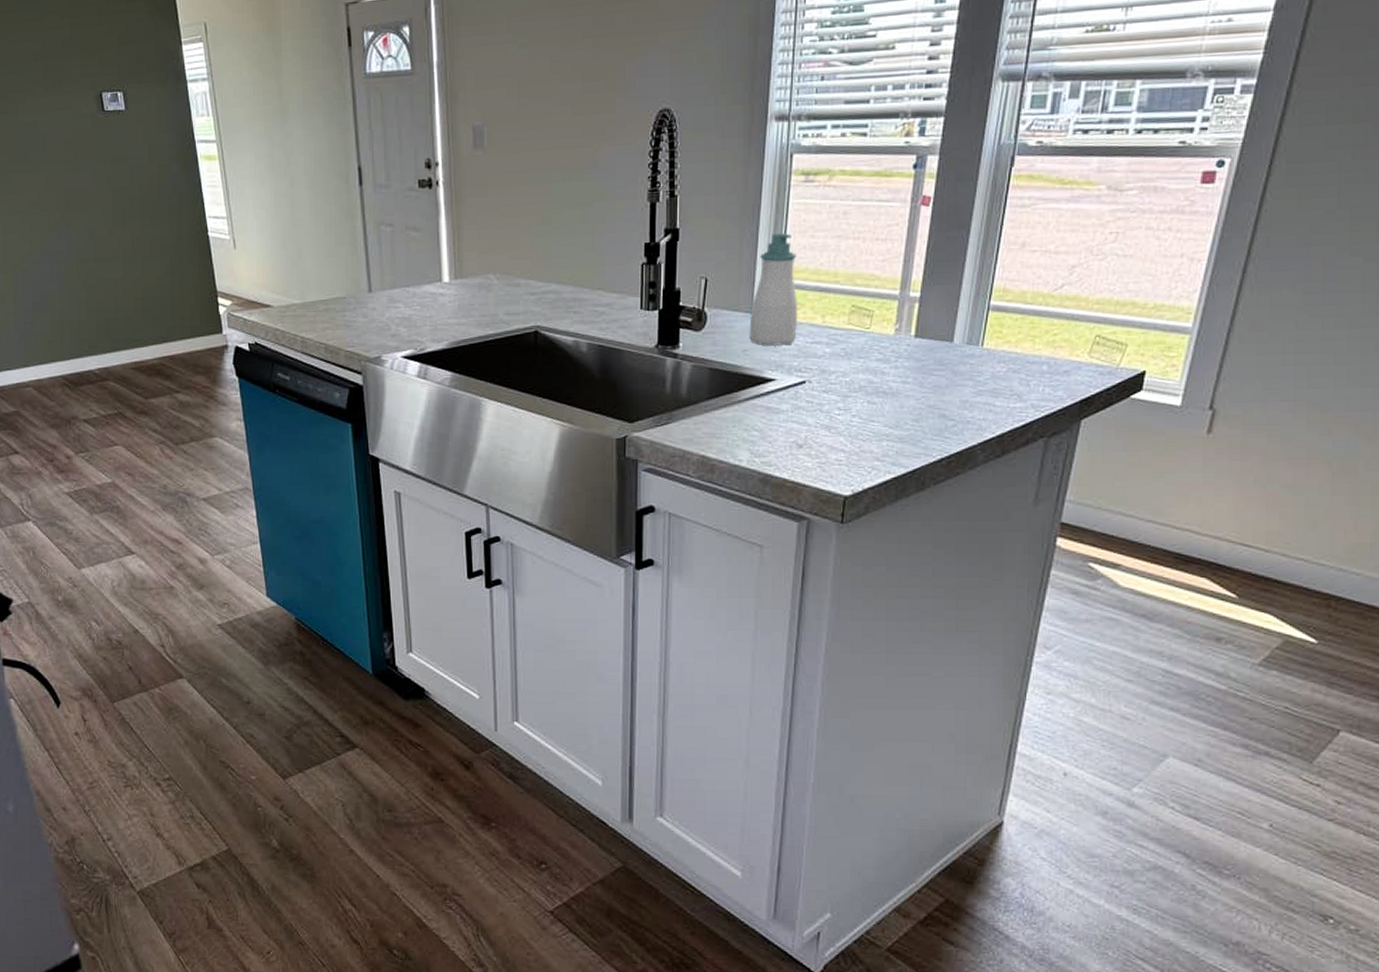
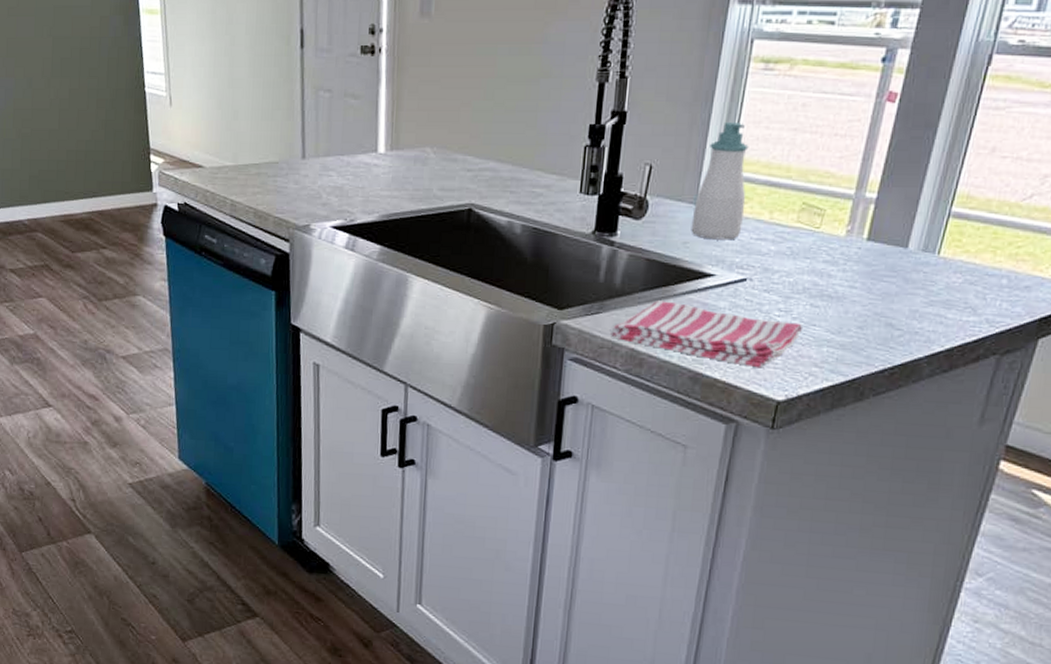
dish towel: none [680,407,863,466] -> present [609,300,804,368]

